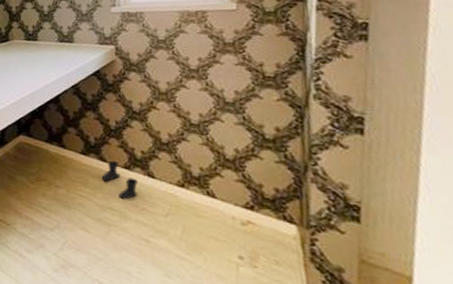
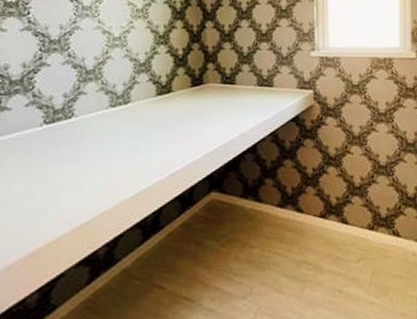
boots: present [101,160,138,200] -> none [298,210,332,251]

